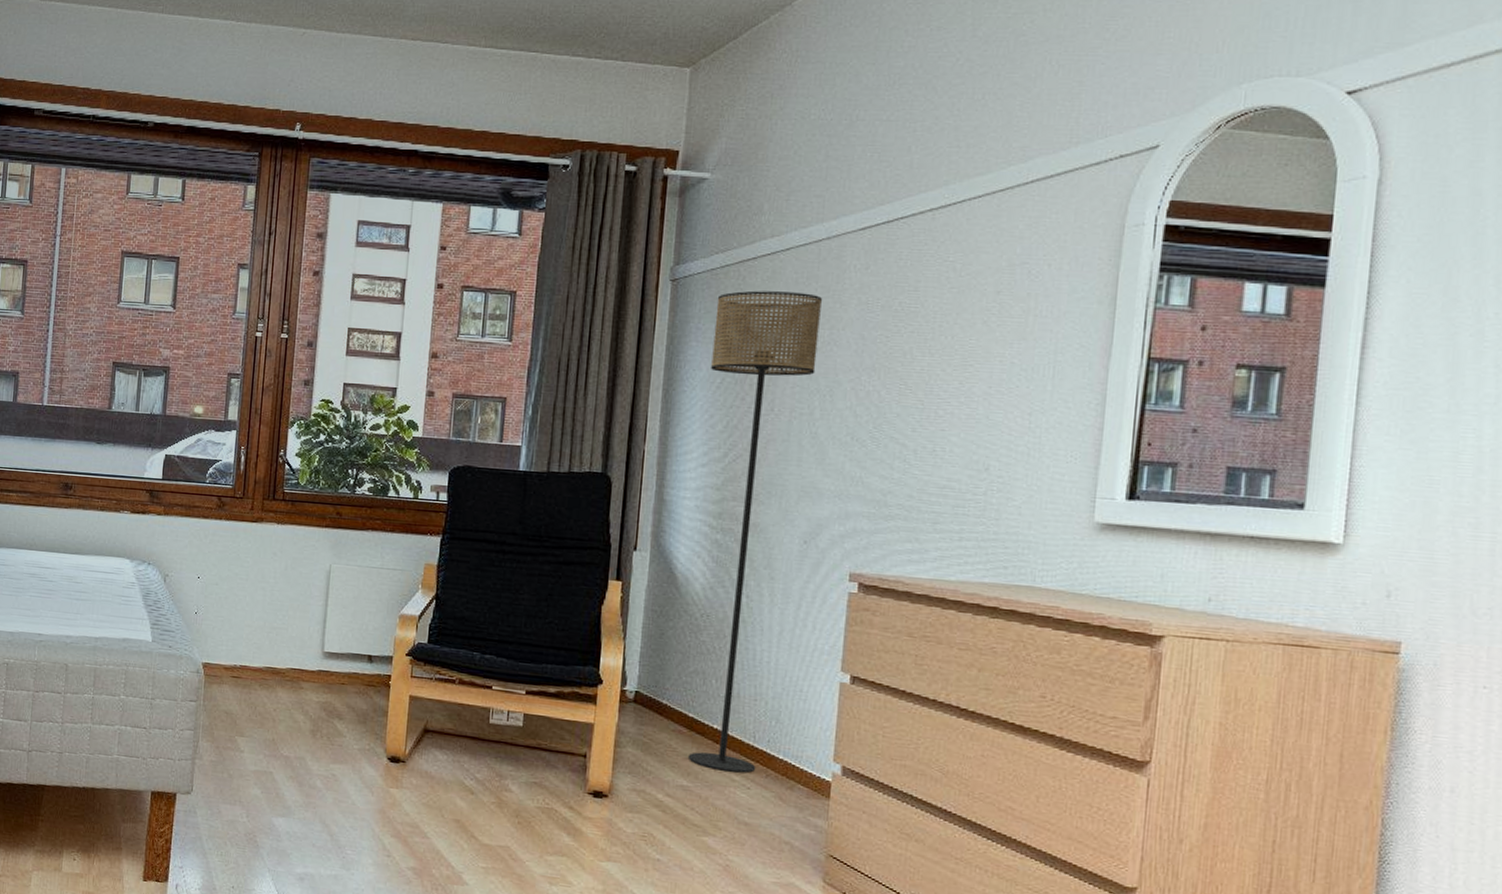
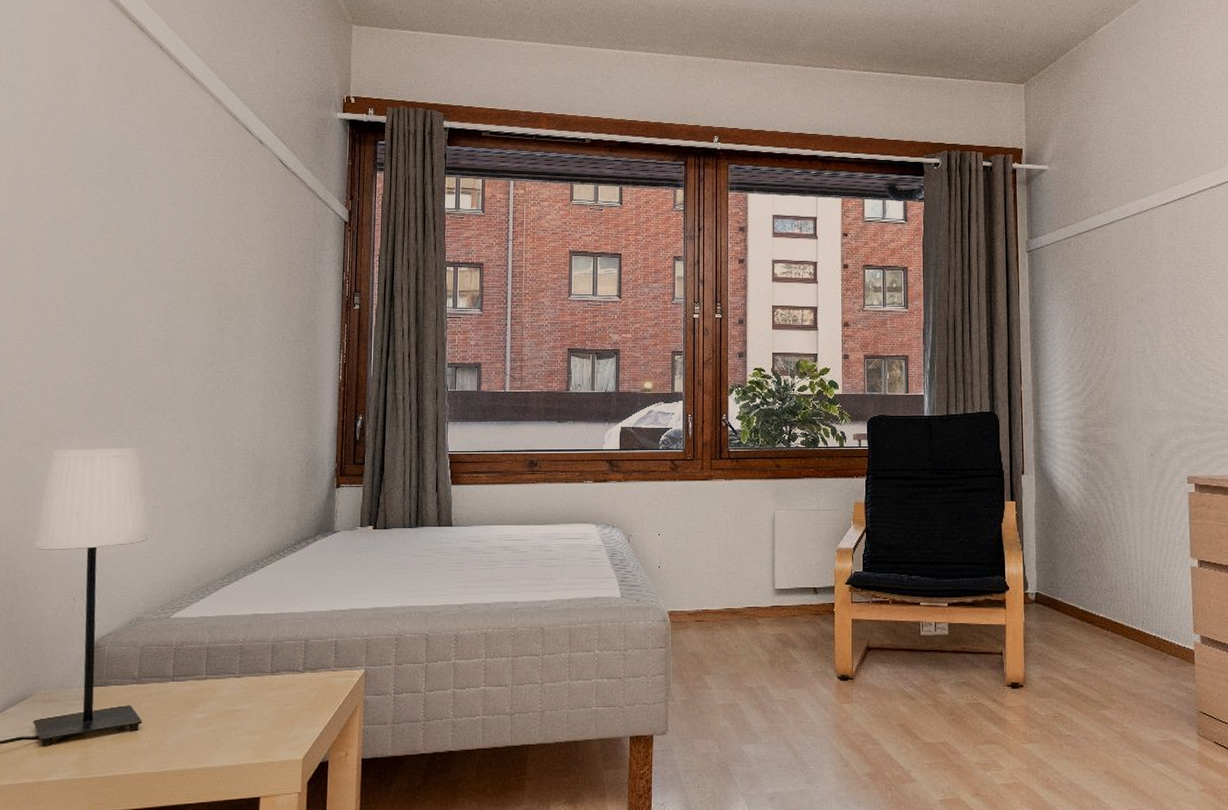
floor lamp: present [687,290,823,774] -> none [1064,256,1143,652]

